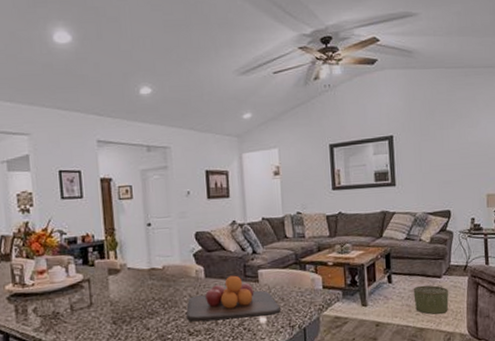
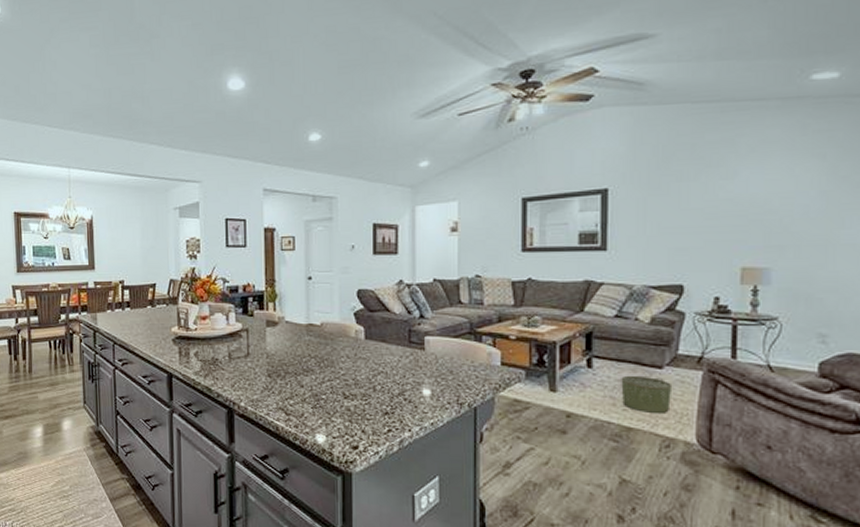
chopping board: present [186,275,280,322] -> none [343,340,448,388]

